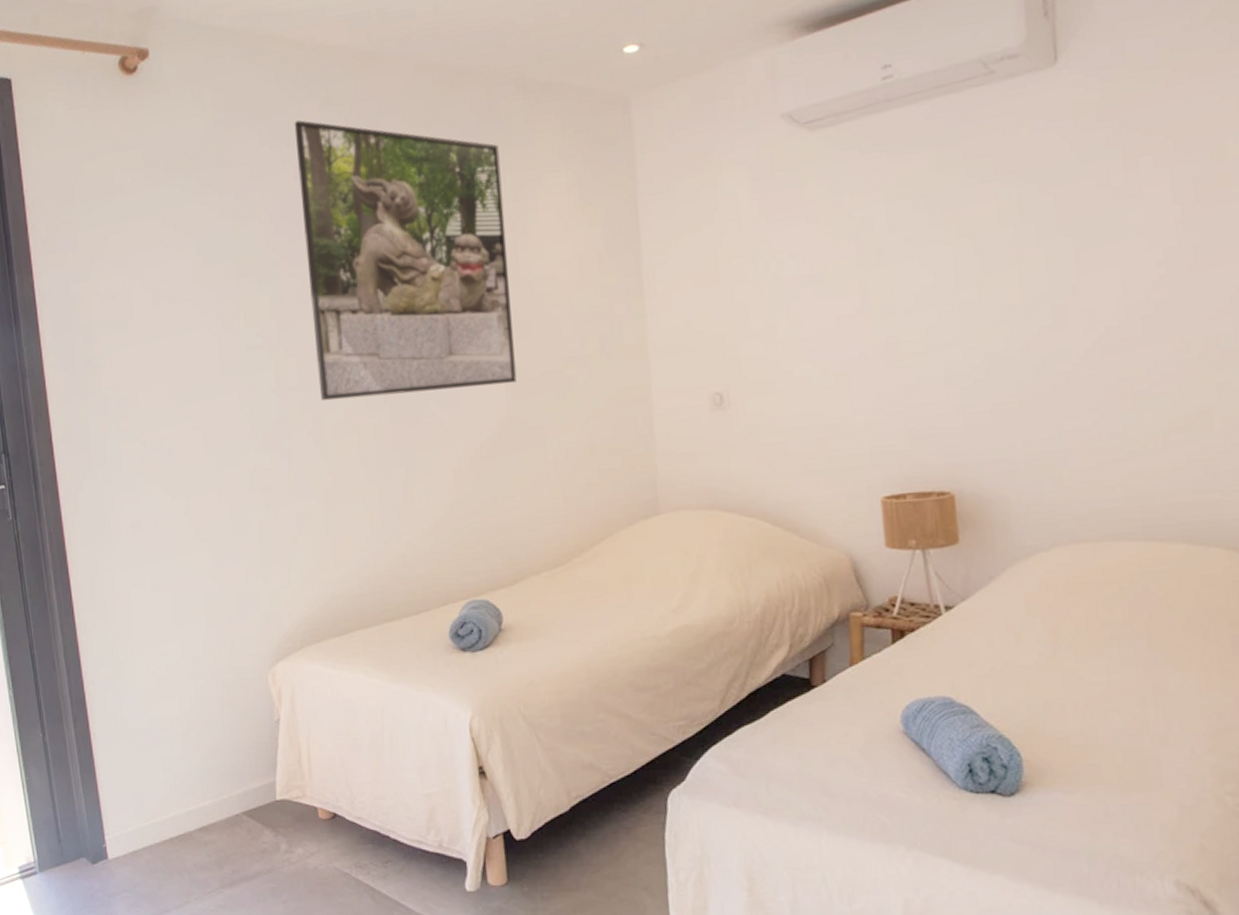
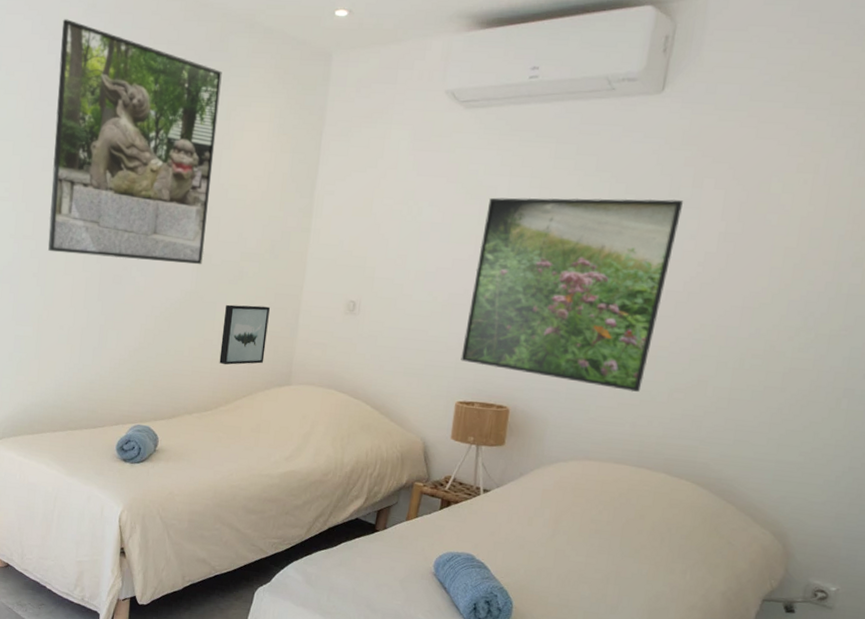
wall art: none [557,419,620,504] -> present [219,304,270,365]
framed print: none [866,190,1125,445] -> present [461,197,684,392]

